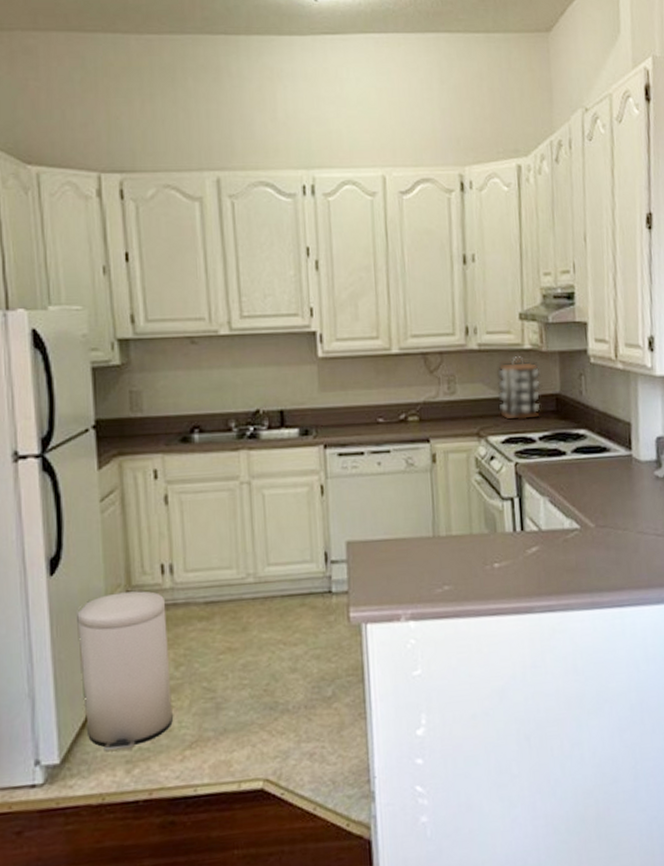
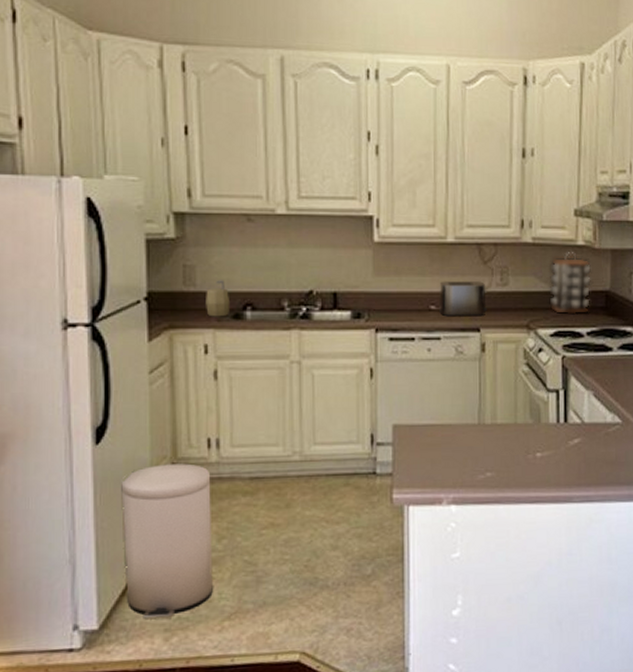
soap dispenser: none [153,404,178,442] -> present [206,280,231,317]
toaster: none [386,391,437,429] -> present [439,281,488,317]

